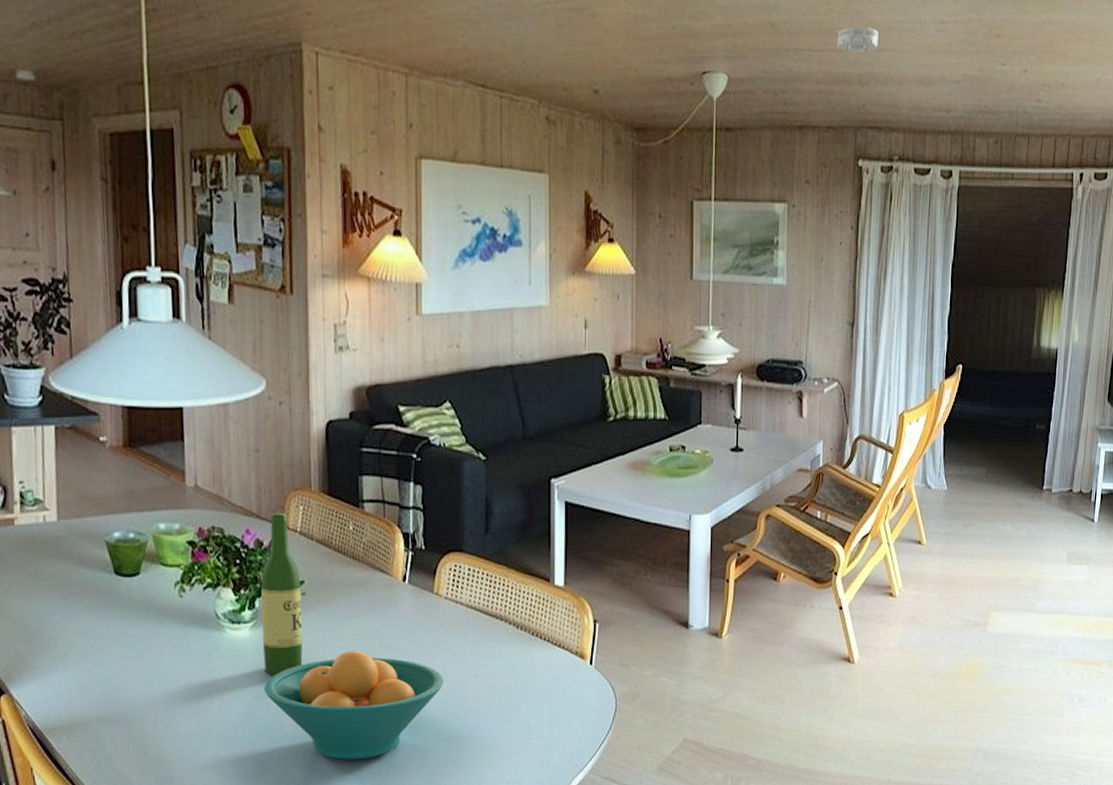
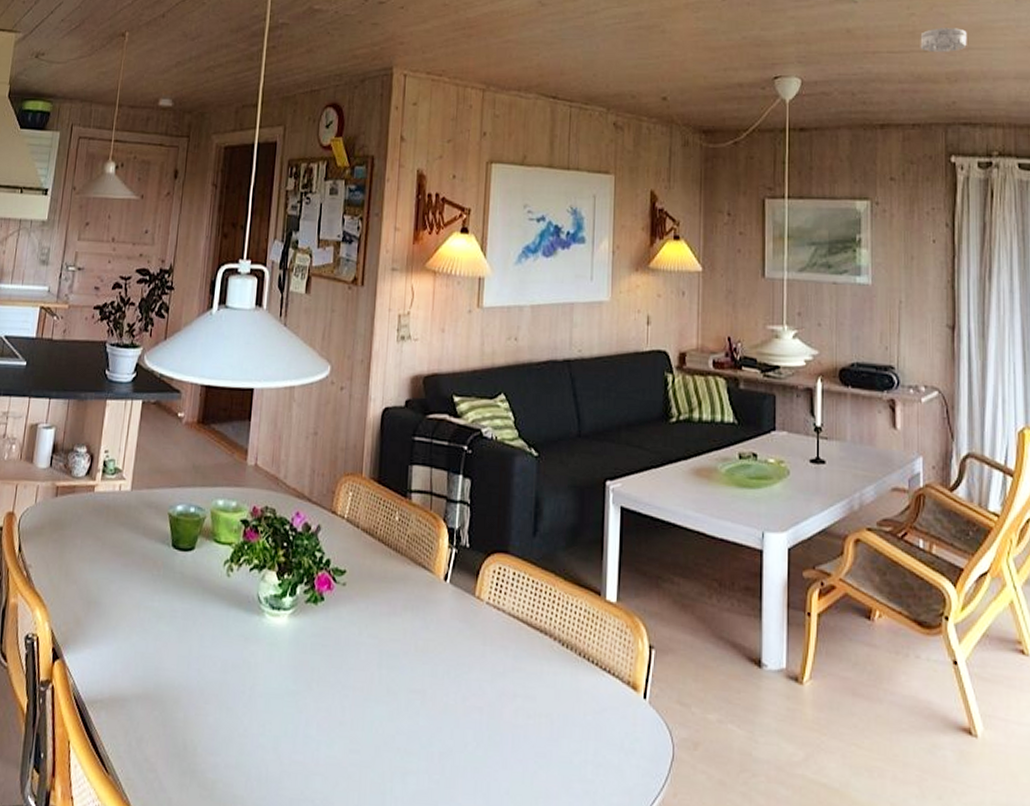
wine bottle: present [261,512,303,675] -> none [298,497,343,670]
fruit bowl: present [264,650,444,760] -> none [295,651,480,779]

